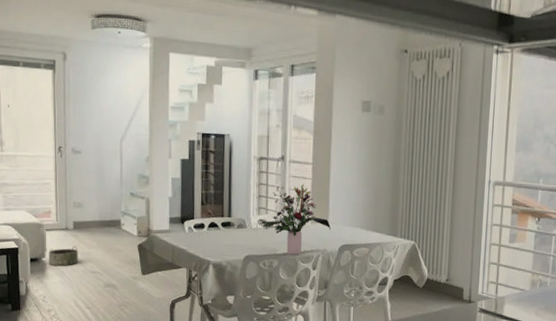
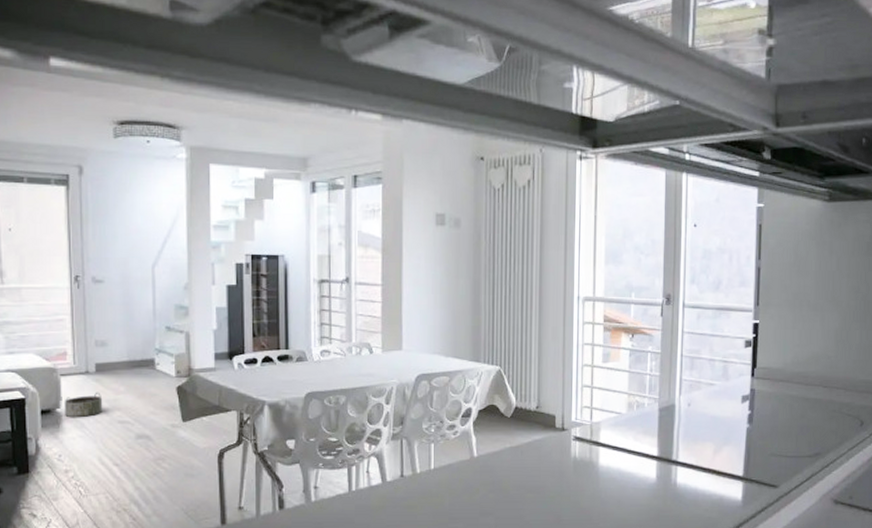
bouquet: present [259,182,331,256] -> none [322,306,405,390]

